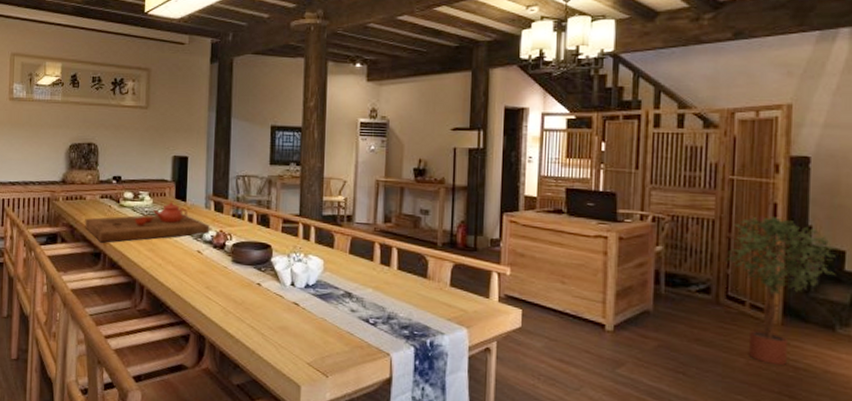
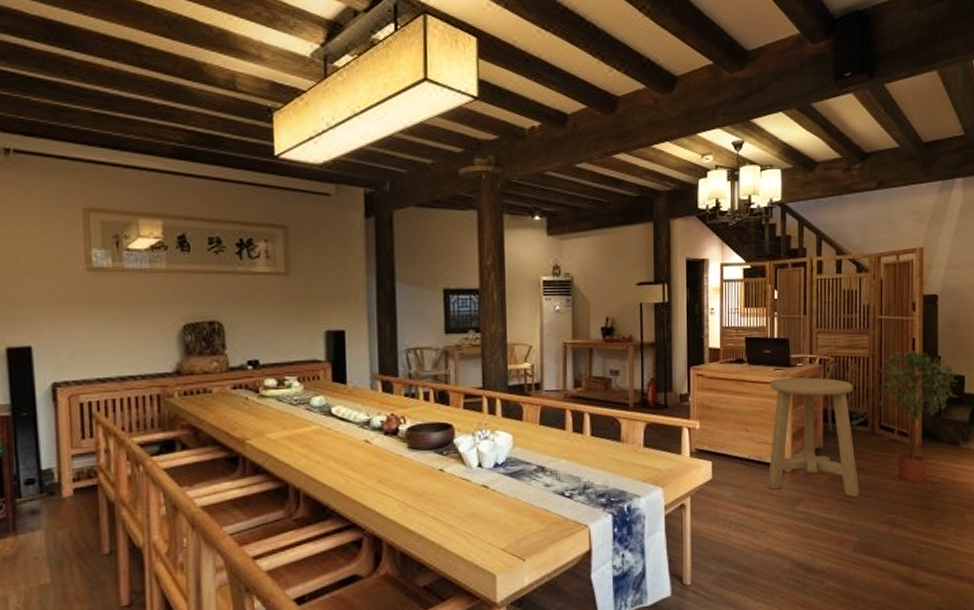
tea set: present [85,202,210,243] -> none [213,386,378,444]
stool: none [583,233,697,371] -> present [767,377,860,498]

